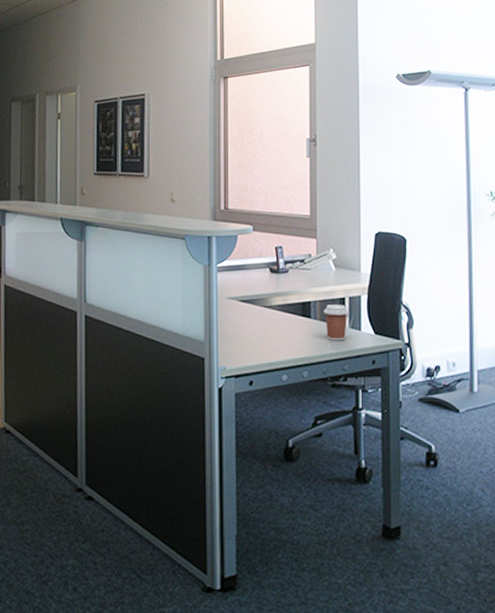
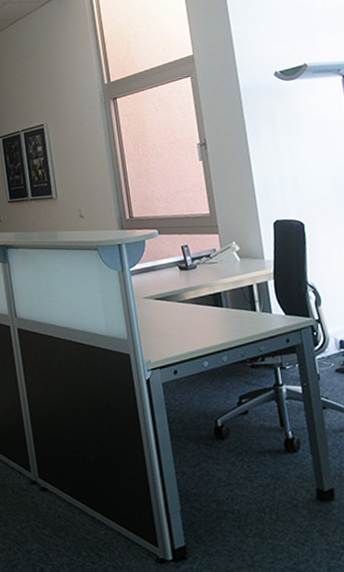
coffee cup: present [324,304,348,341] -> none [234,291,259,326]

